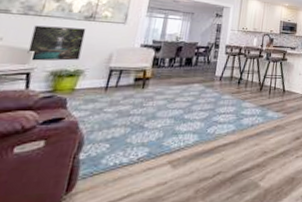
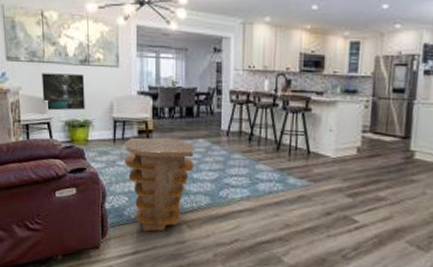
side table: none [112,84,190,178] -> present [124,137,195,232]

